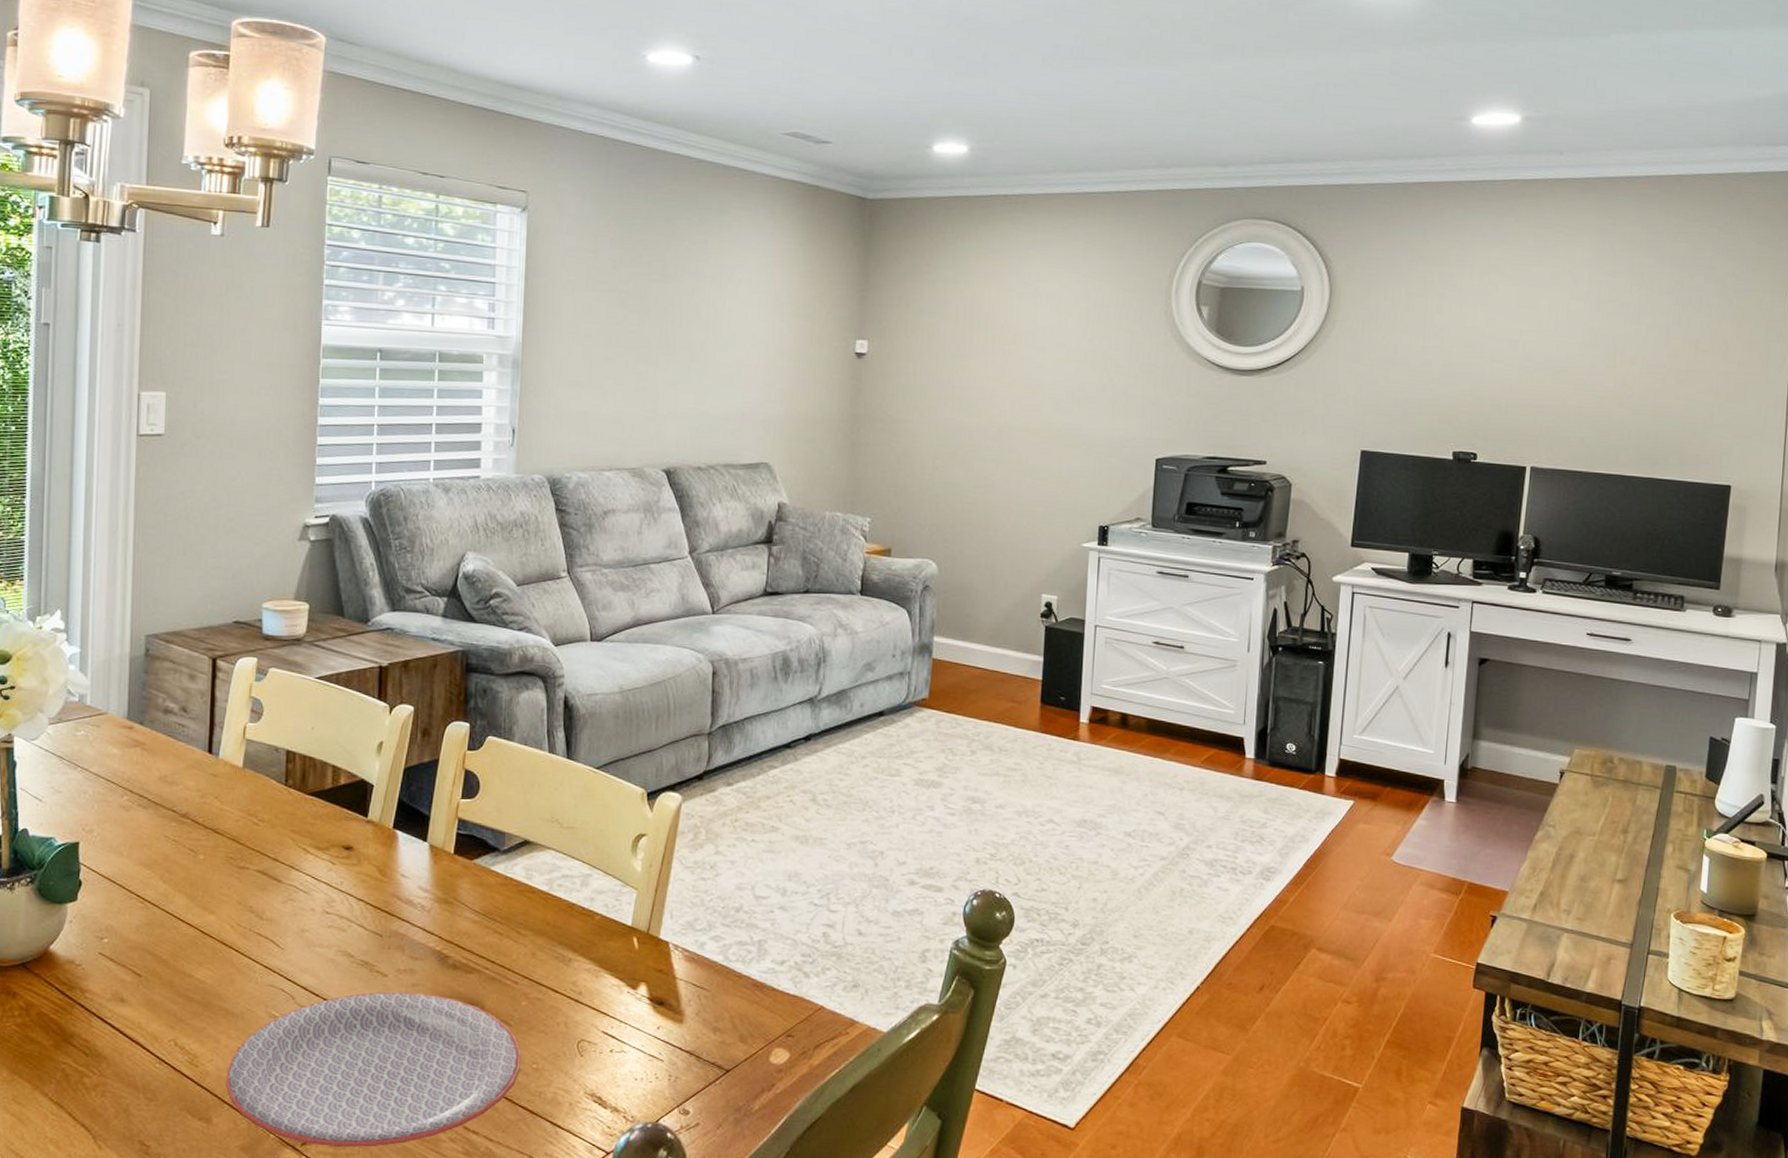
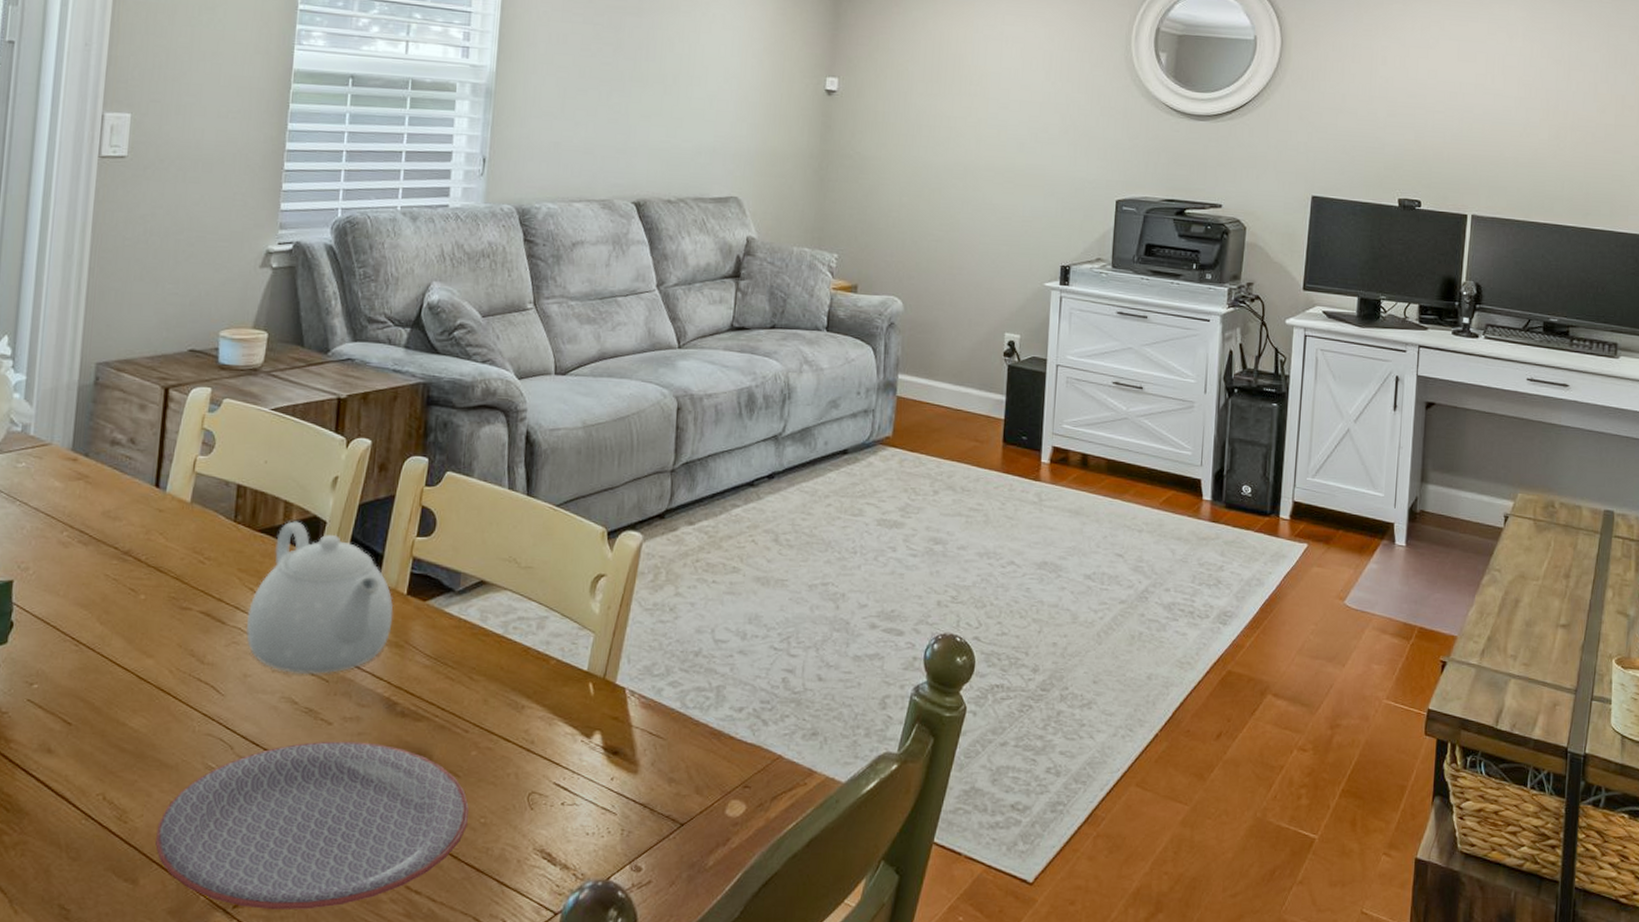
teapot: none [301,784,442,929] -> present [245,521,394,674]

